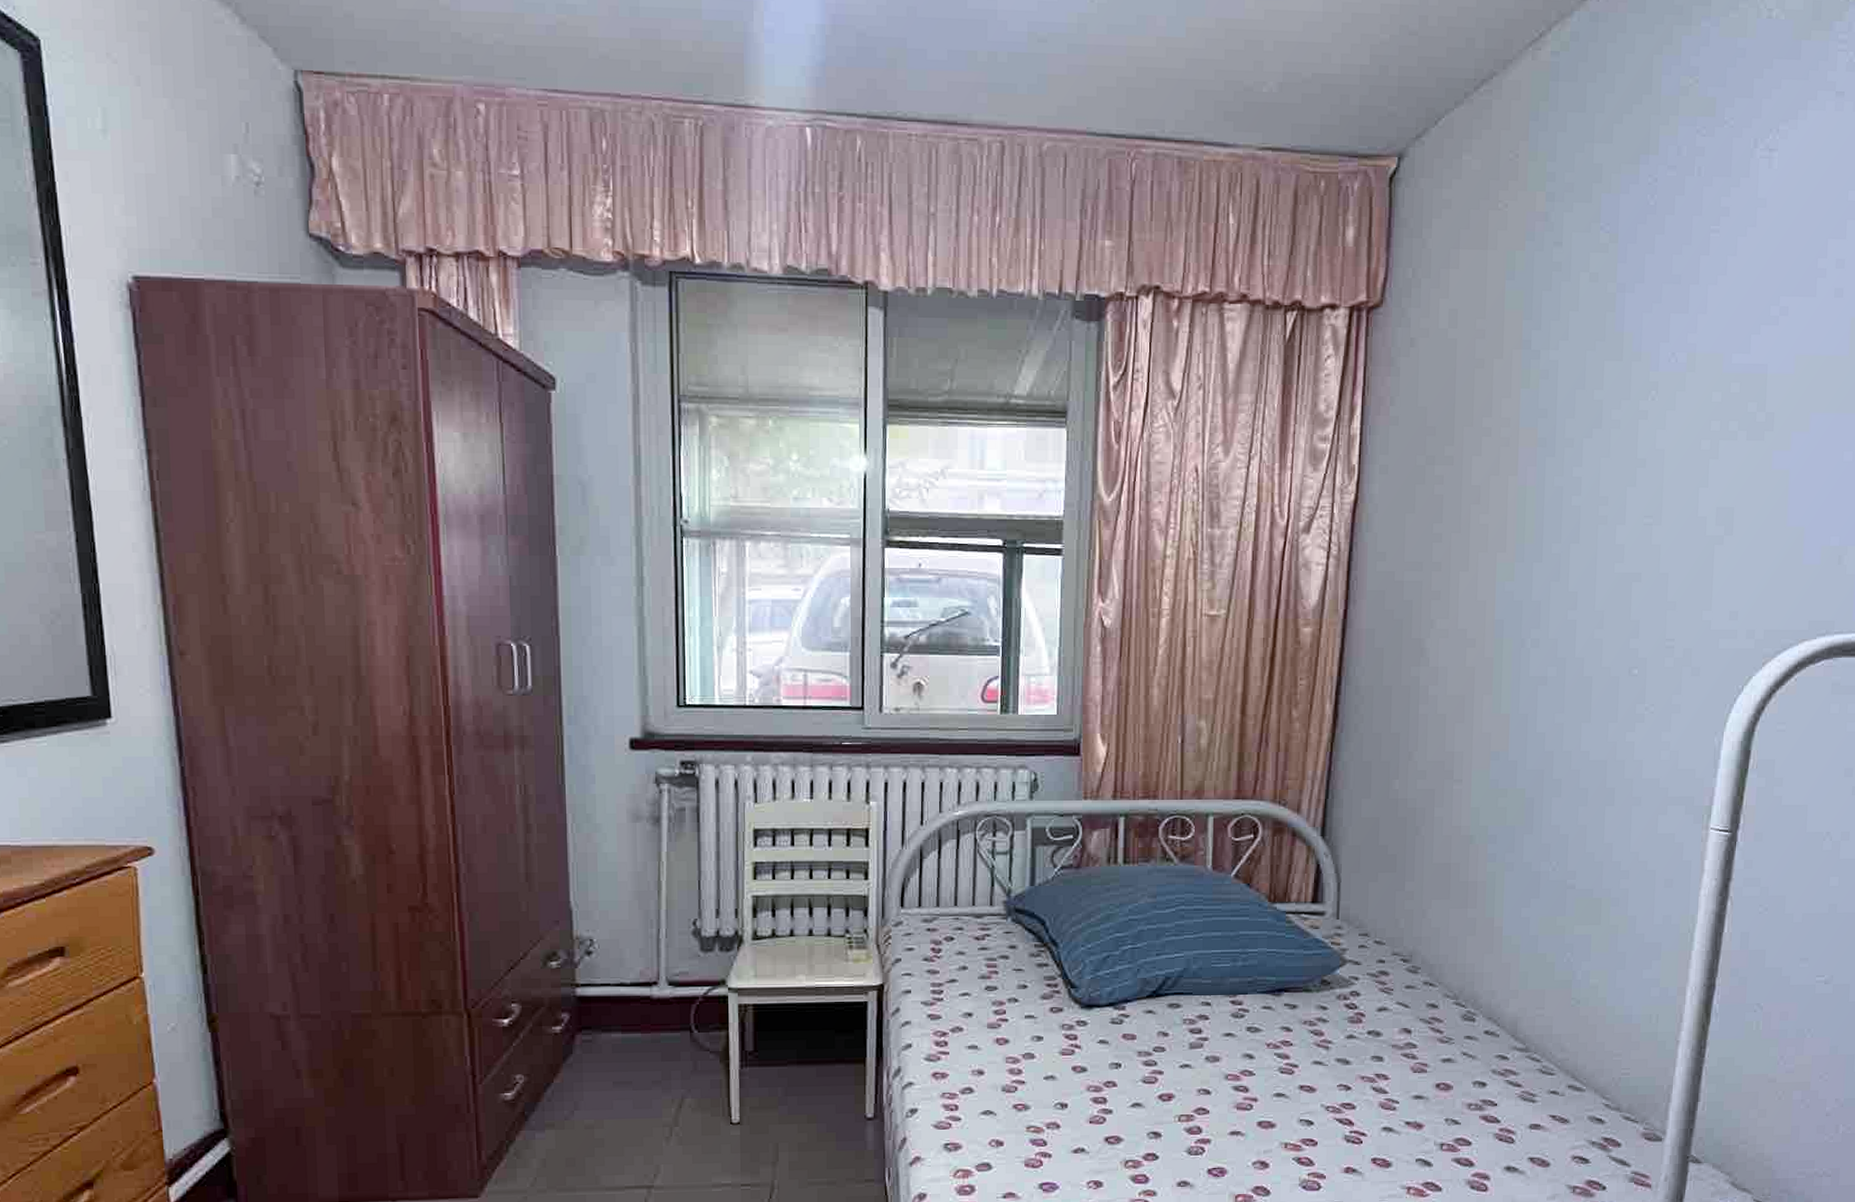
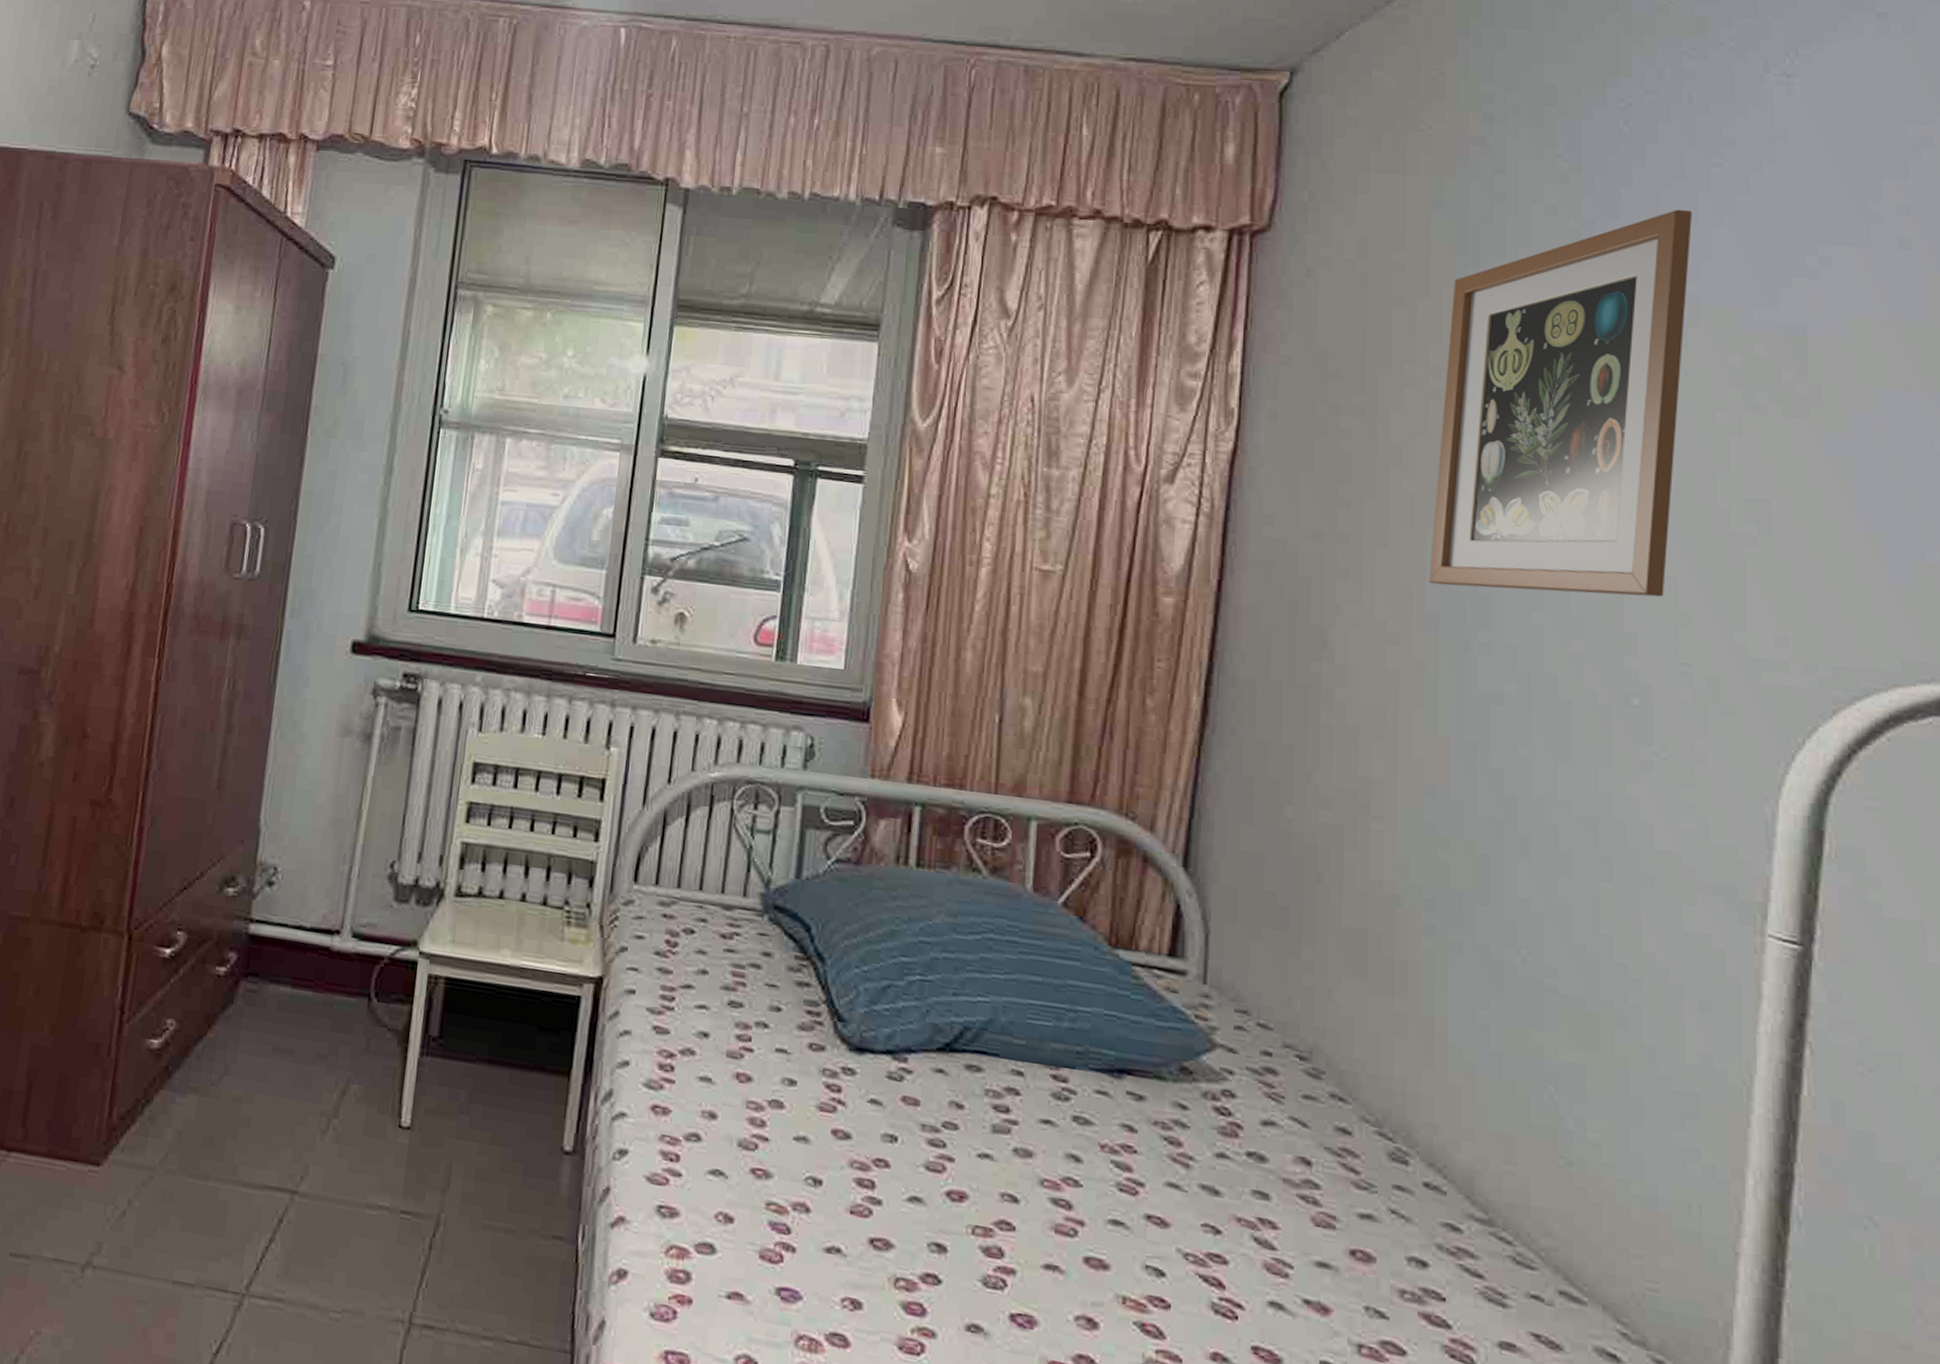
wall art: none [1497,271,1695,597] -> present [1428,209,1692,597]

